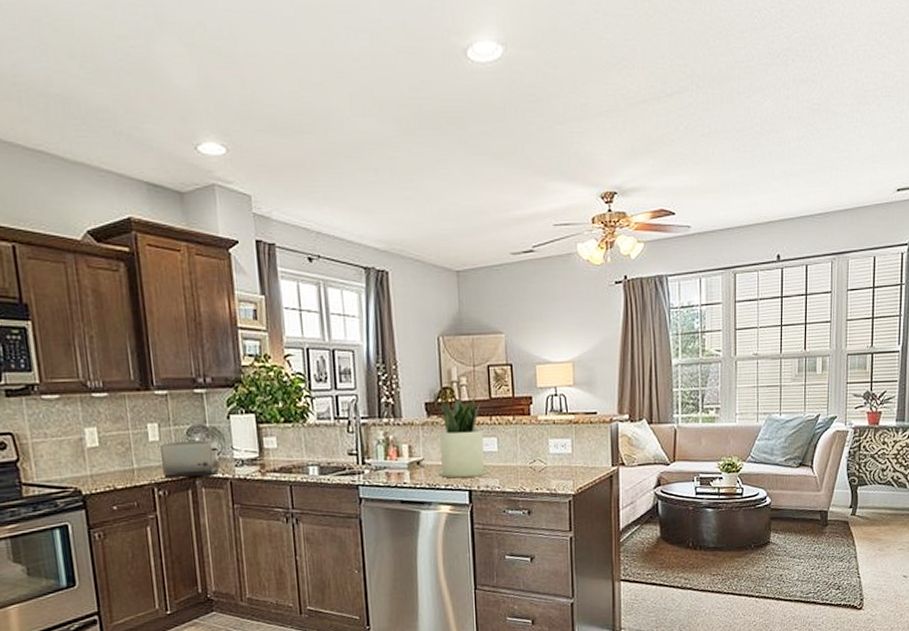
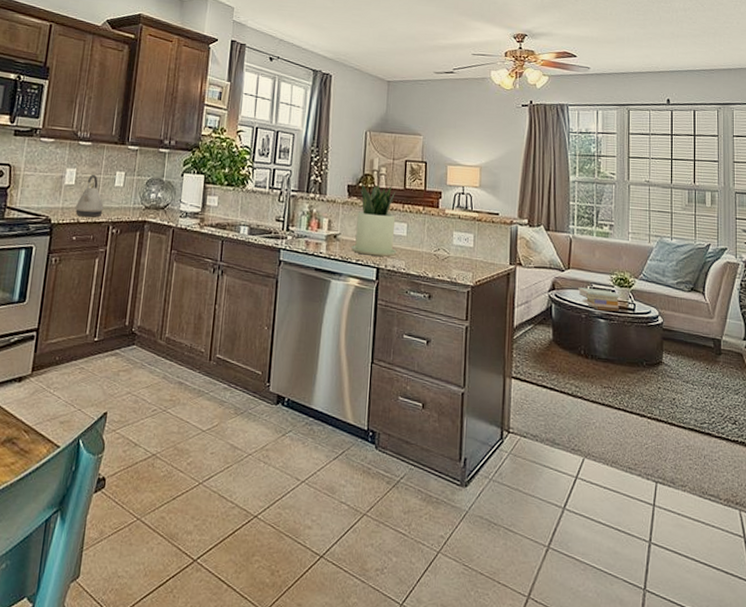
kettle: none [106,430,142,483] -> present [75,174,104,218]
toaster: present [160,440,220,479] -> none [120,189,169,223]
books: none [685,478,728,500] -> present [578,287,621,312]

